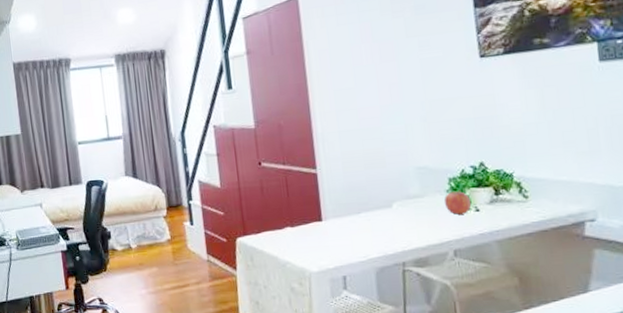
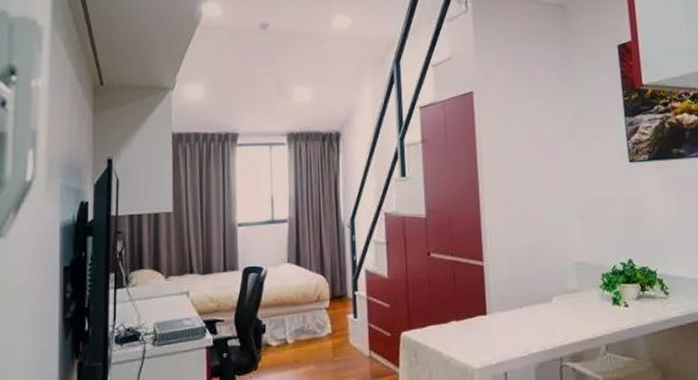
fruit: present [444,190,472,215] -> none [598,286,622,310]

